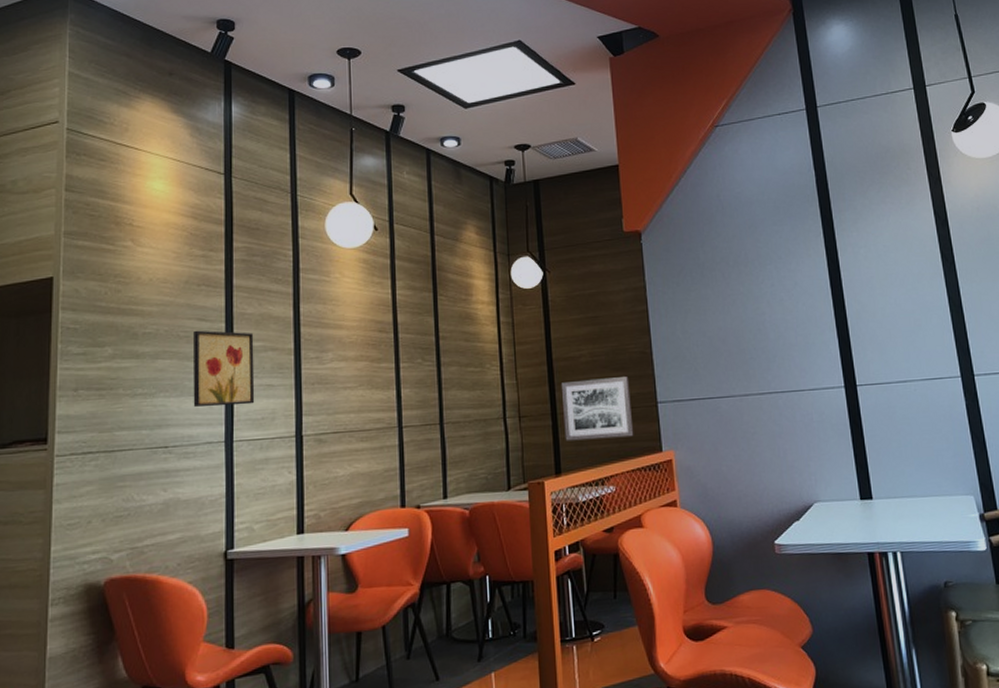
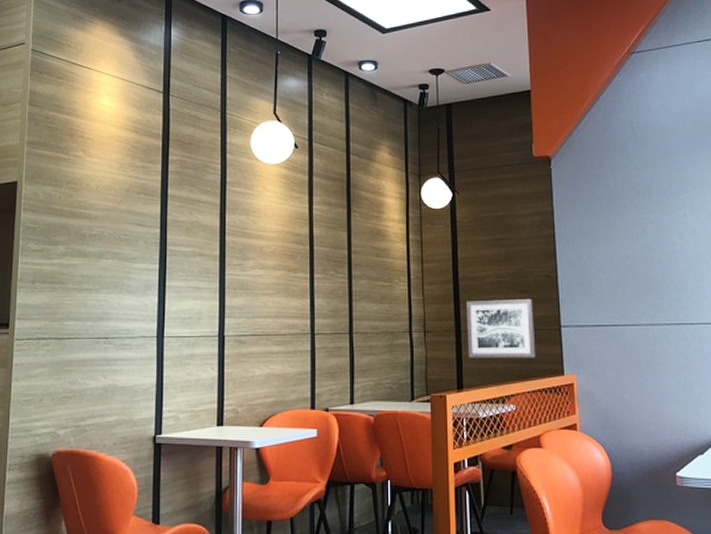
wall art: present [193,330,255,407] -> none [130,234,184,304]

